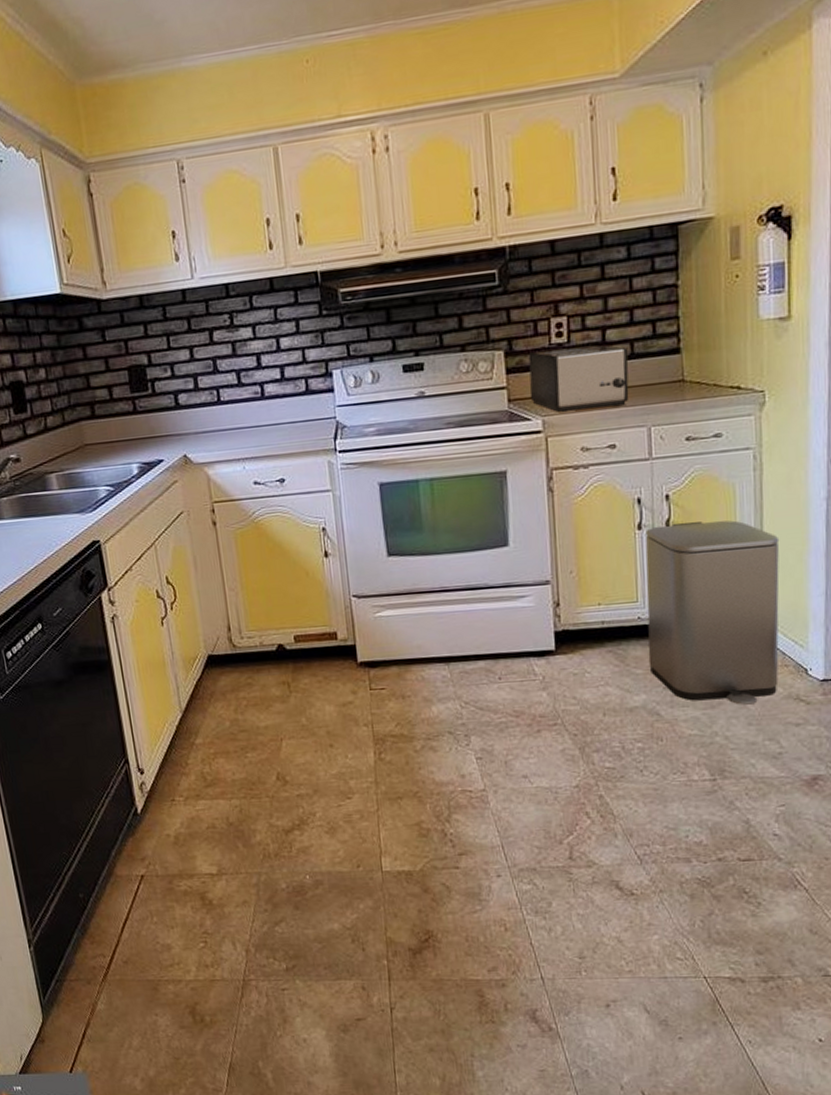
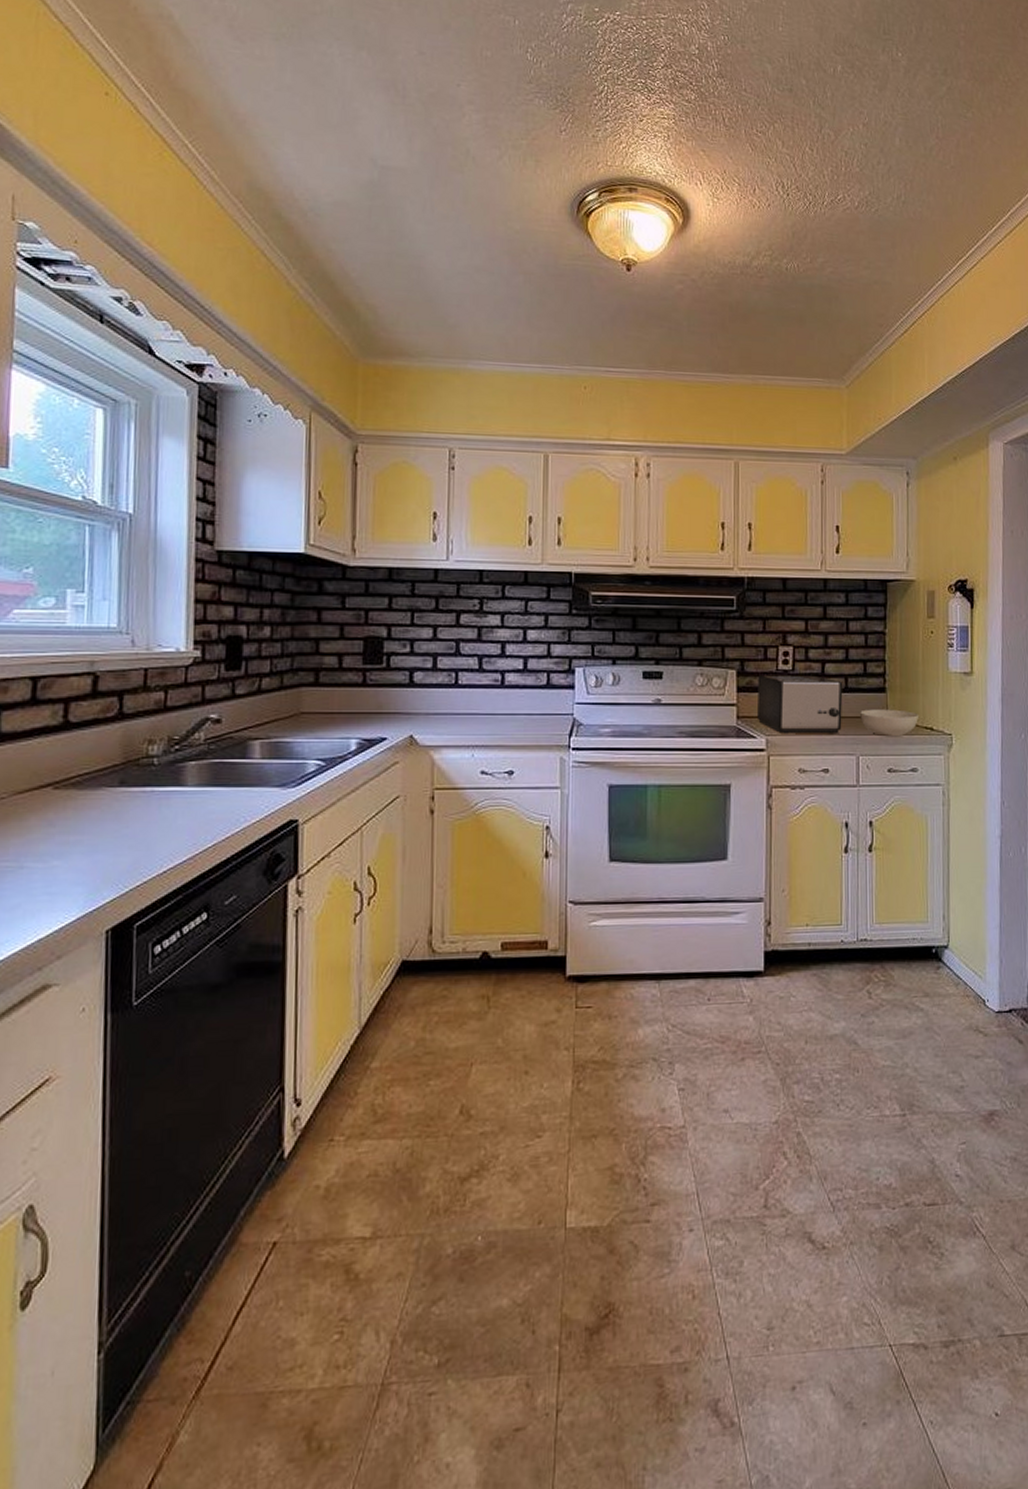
pedal bin: present [645,520,780,705] -> none [849,850,963,1035]
bowl: none [648,370,723,404] -> present [859,709,920,737]

